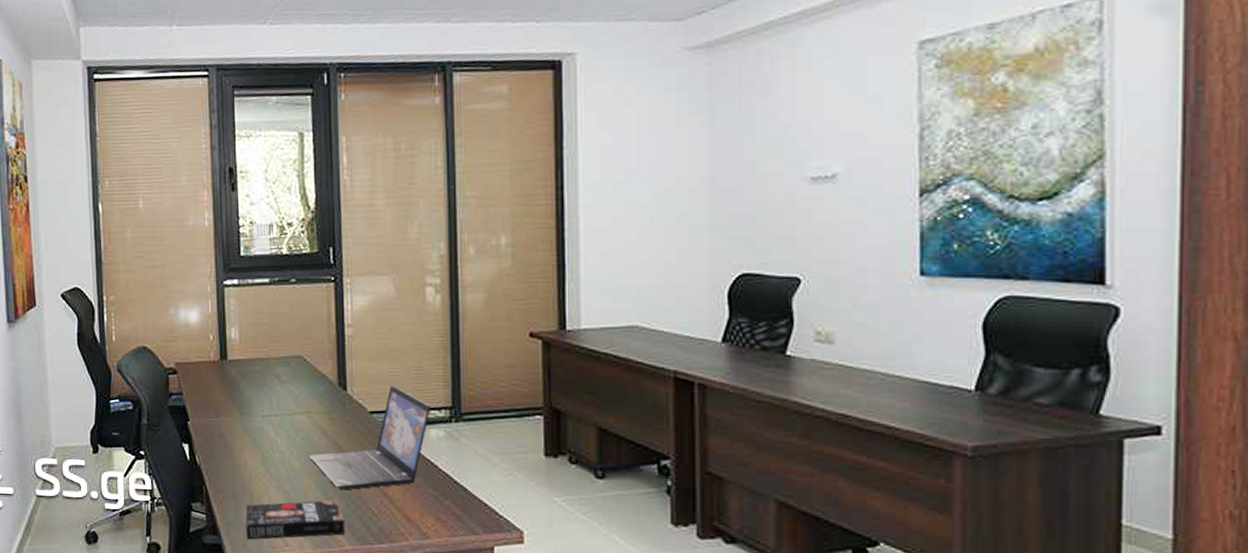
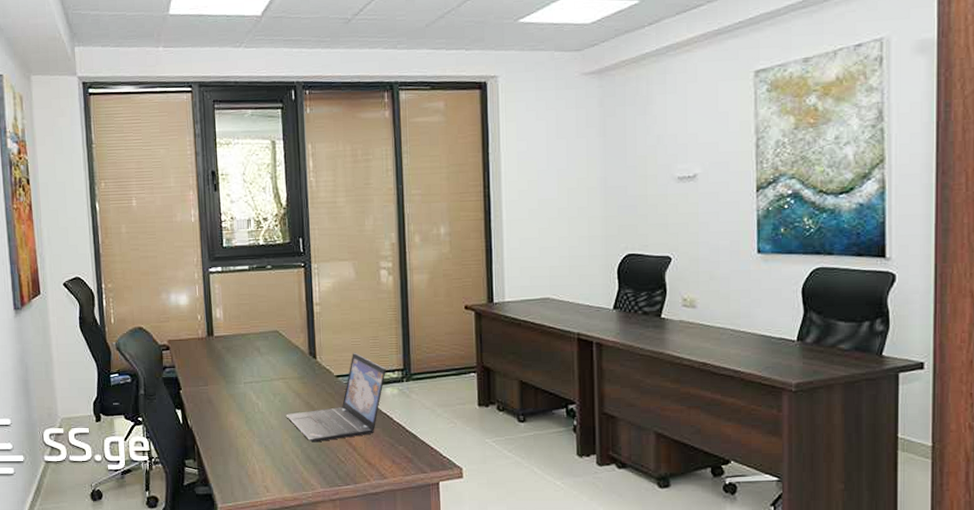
book: present [246,499,346,540] -> none [233,450,318,489]

